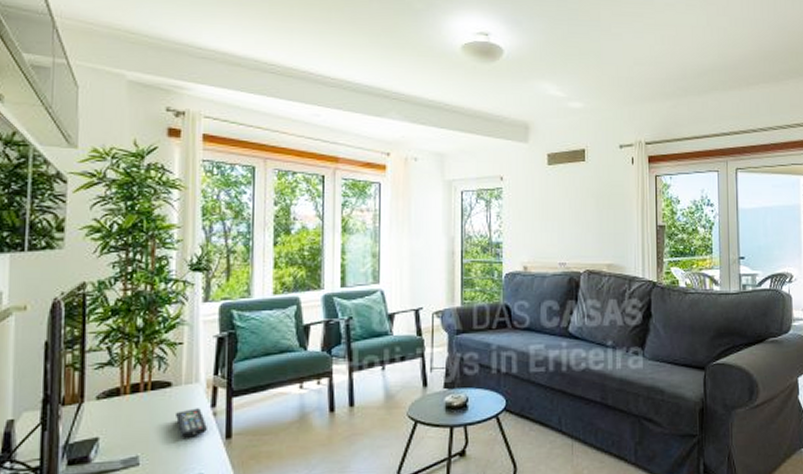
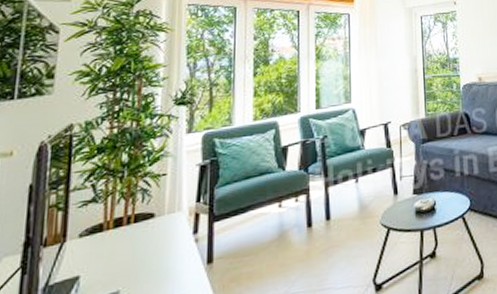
remote control: present [174,408,207,438] -> none [157,236,189,268]

